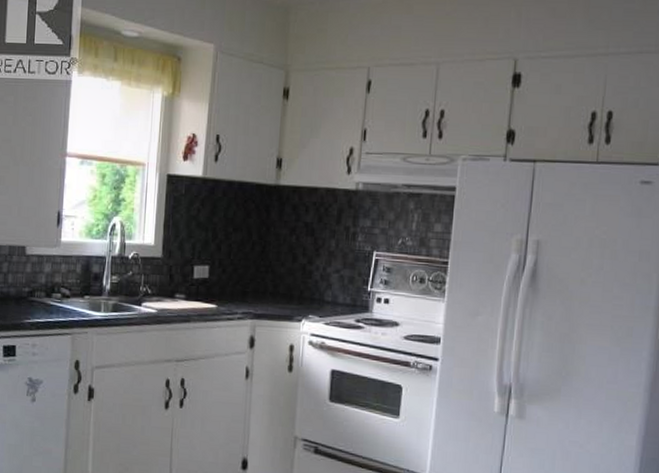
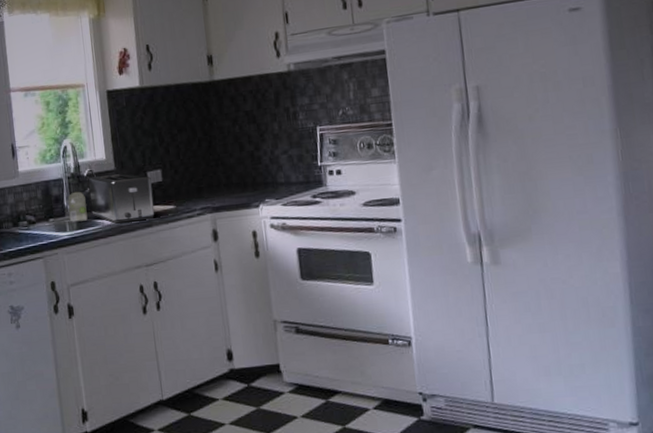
soap dispenser: none [102,251,128,304] -> present [63,170,88,222]
toaster: none [130,261,197,315] -> present [88,173,155,224]

